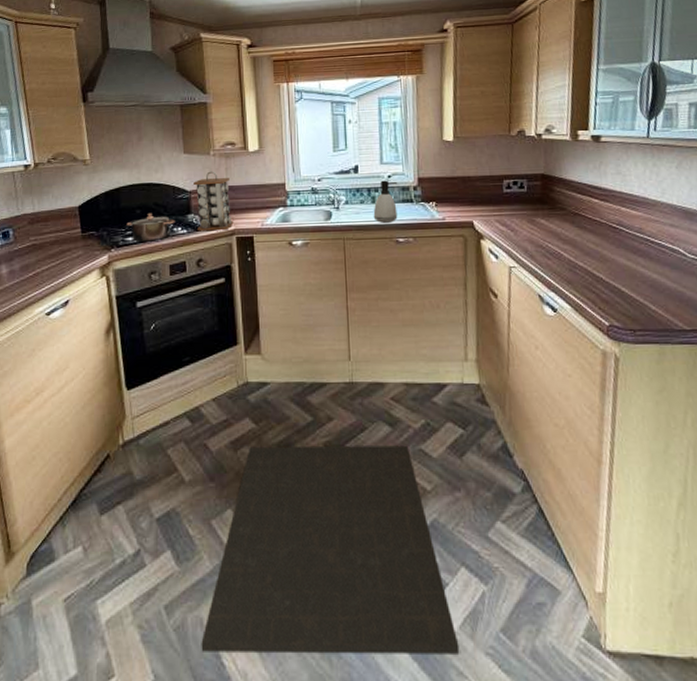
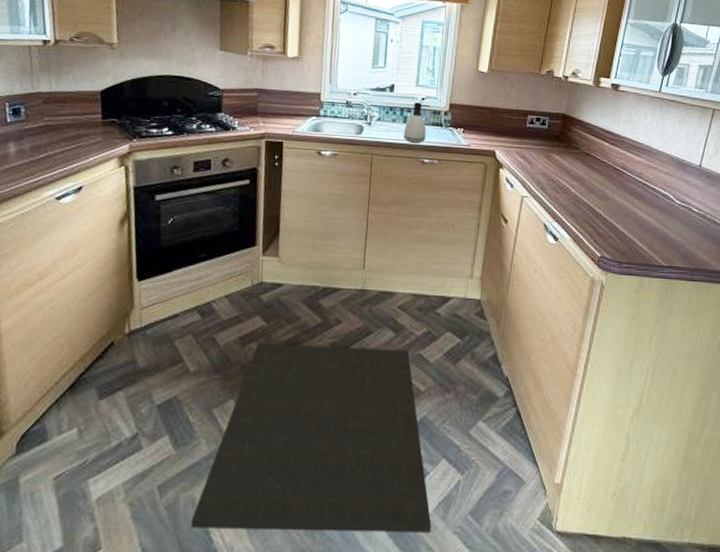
cooking pot: present [125,212,175,242] -> none [150,106,204,136]
spice rack: present [192,171,234,232] -> none [226,72,265,133]

